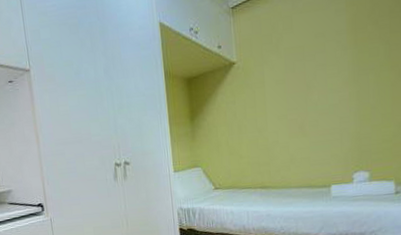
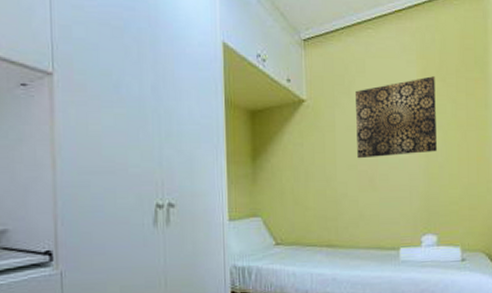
wall art: none [284,21,368,109] -> present [356,76,437,159]

